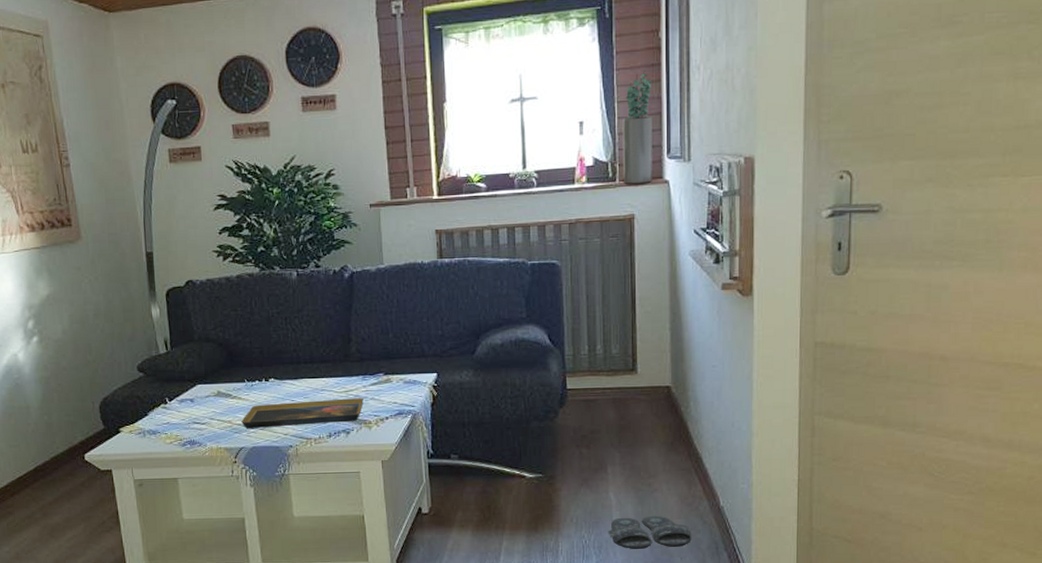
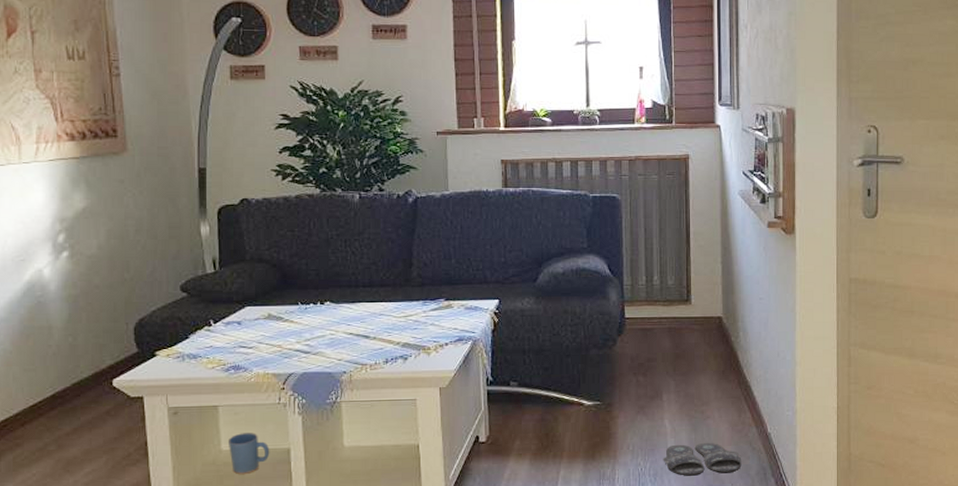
mug: none [188,503,227,541] -> present [227,433,270,474]
decorative tray: present [241,398,364,428] -> none [292,323,423,353]
vase: present [622,70,652,185] -> none [678,25,705,128]

